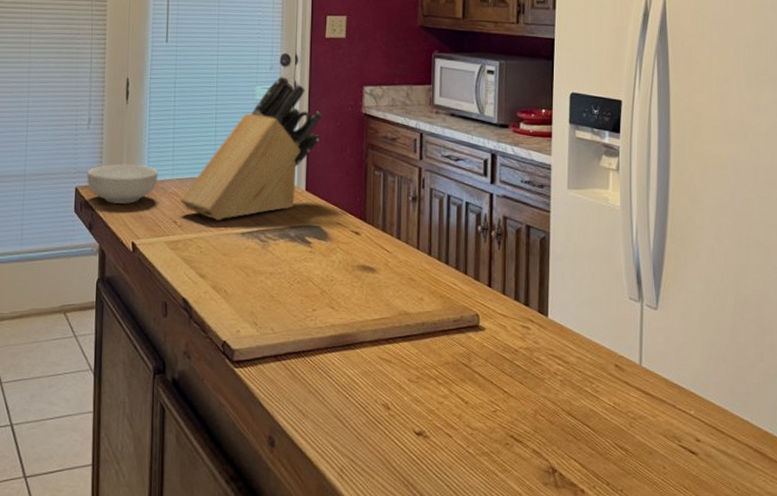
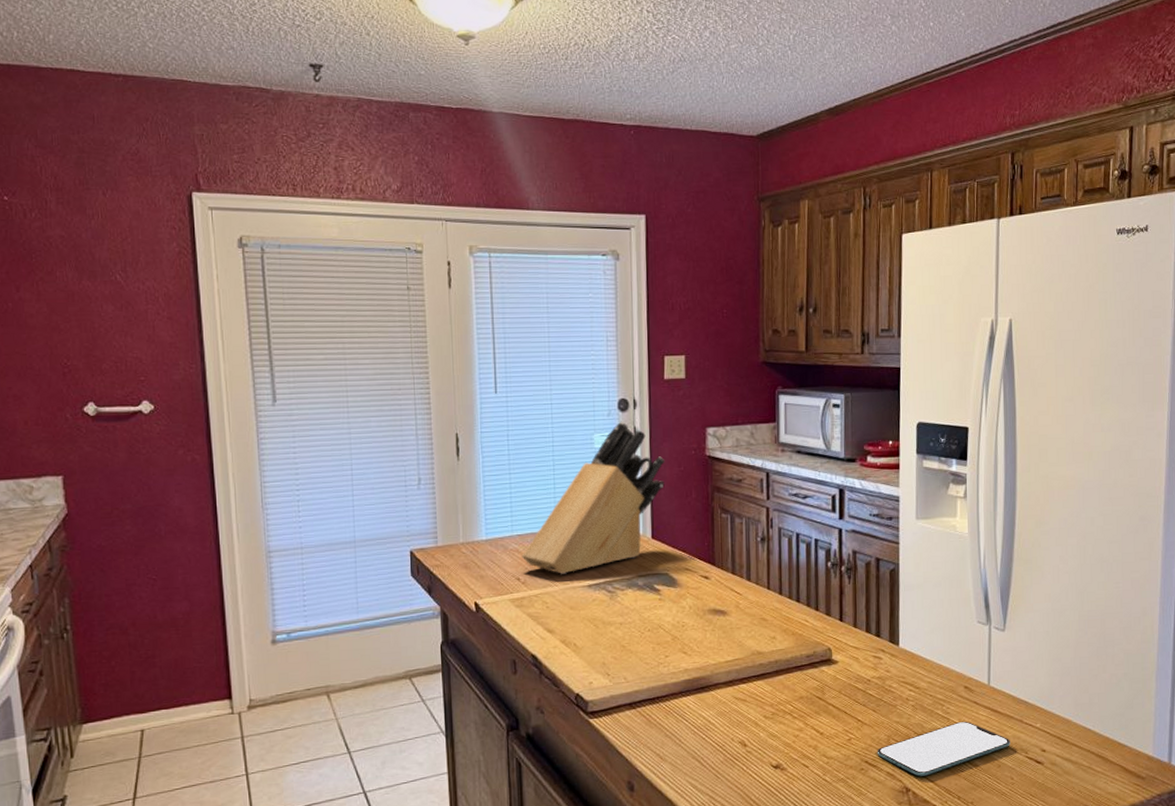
cereal bowl: present [86,164,159,204] -> none [421,523,498,565]
smartphone: none [523,401,663,457] -> present [877,721,1010,776]

